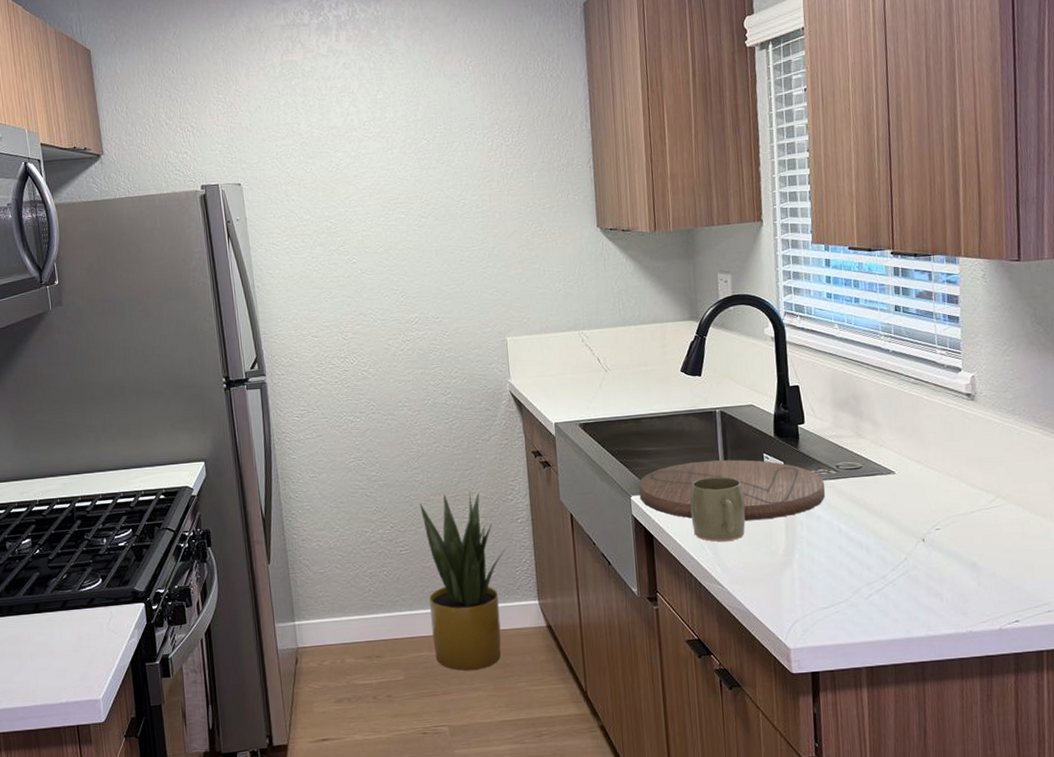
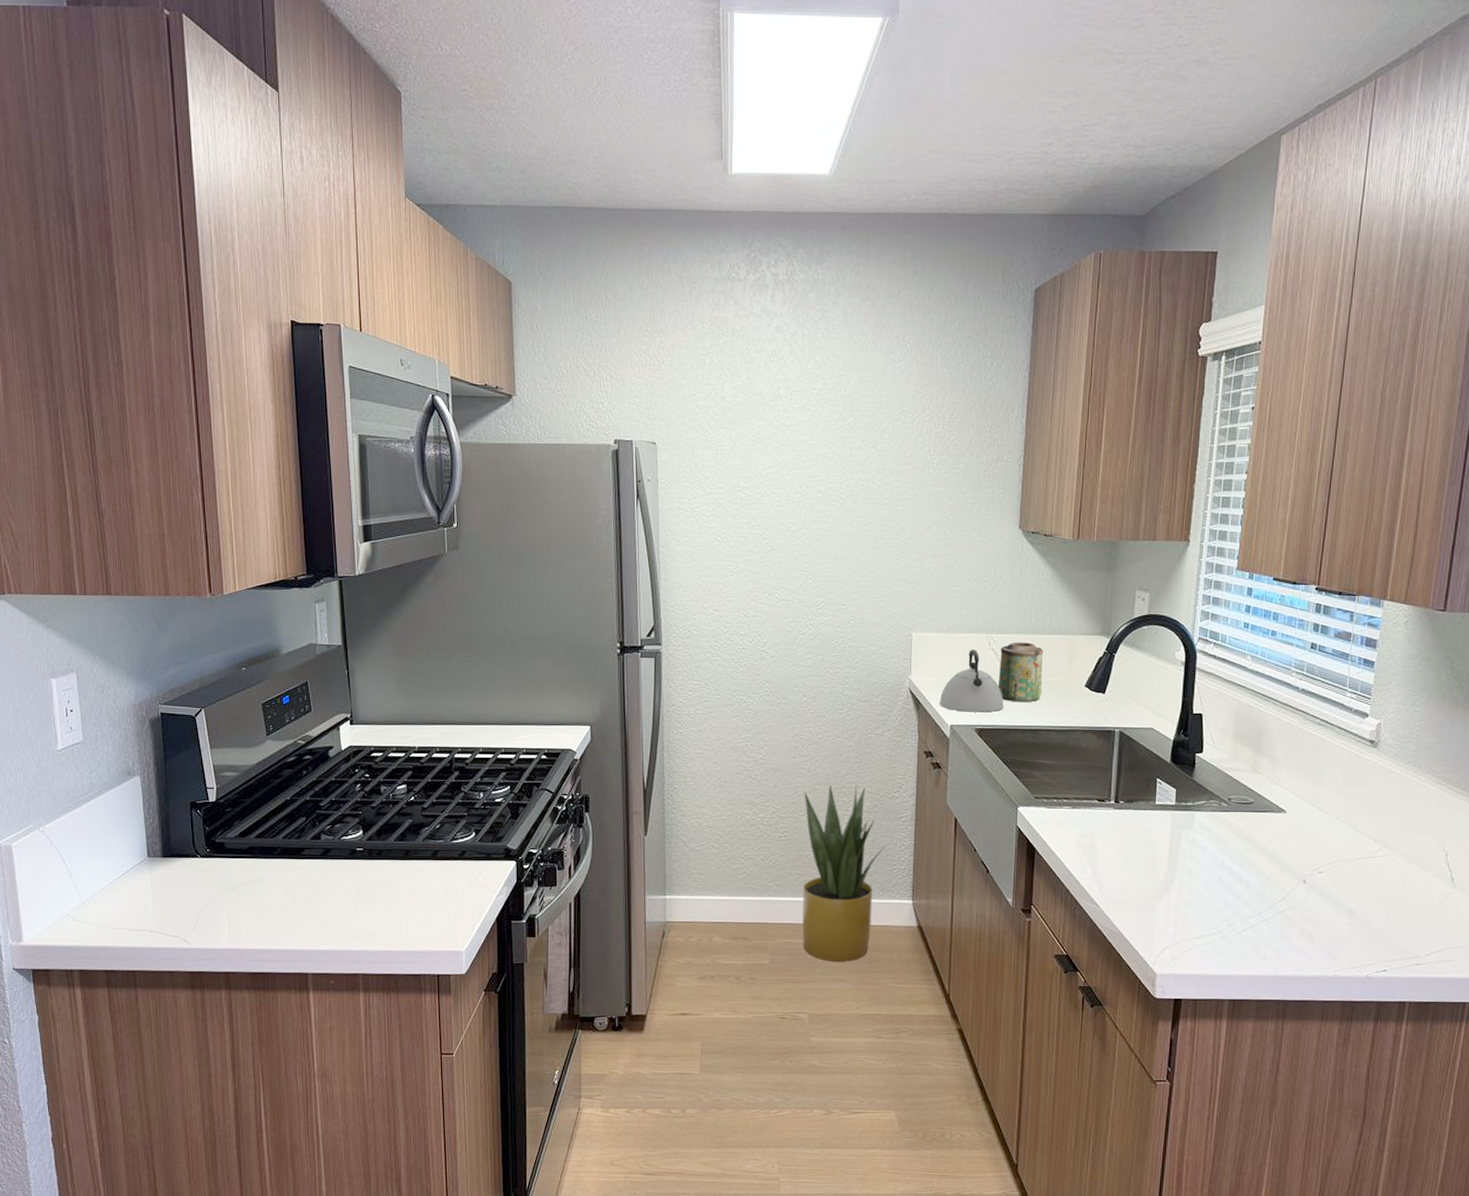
kettle: none [541,347,605,409] -> present [939,649,1004,713]
canister: none [594,334,640,394] -> present [998,642,1044,702]
cutting board: present [639,459,825,520] -> none [1027,779,1215,844]
mug: present [689,476,746,542] -> none [1075,796,1132,862]

